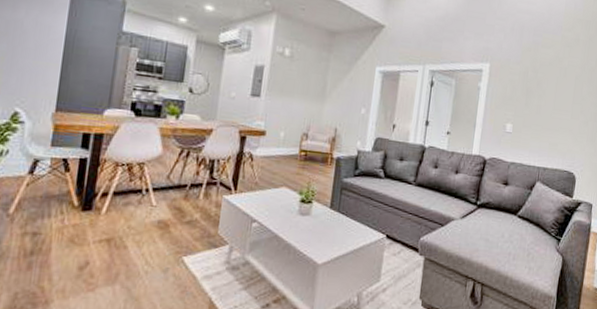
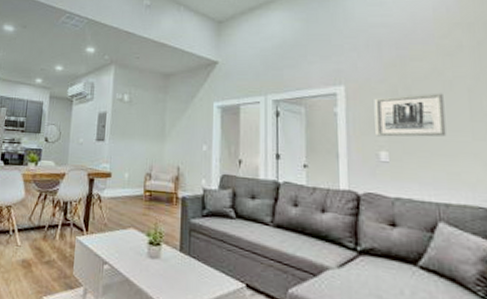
wall art: none [506,77,559,114] -> present [374,93,447,137]

